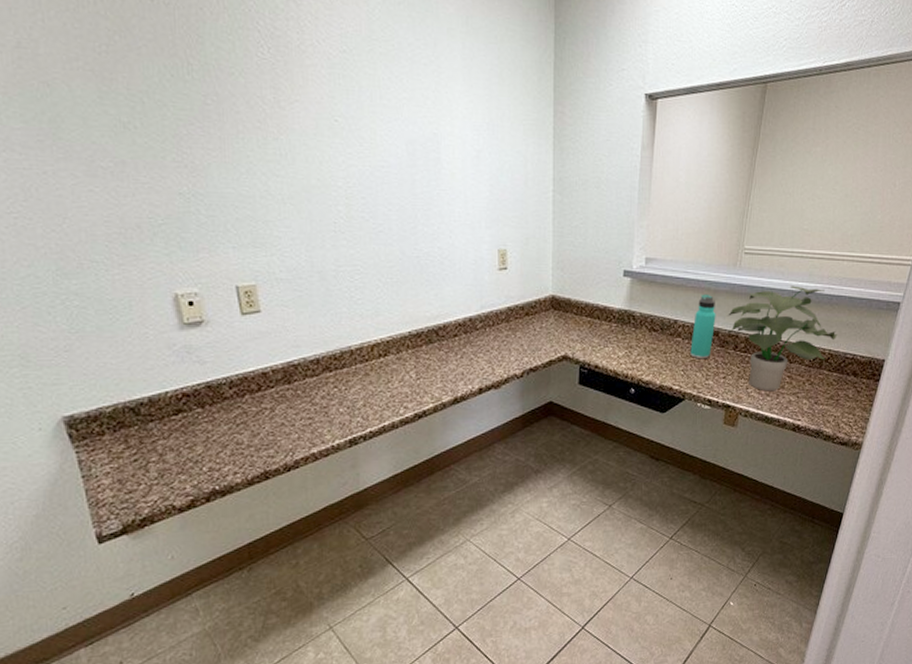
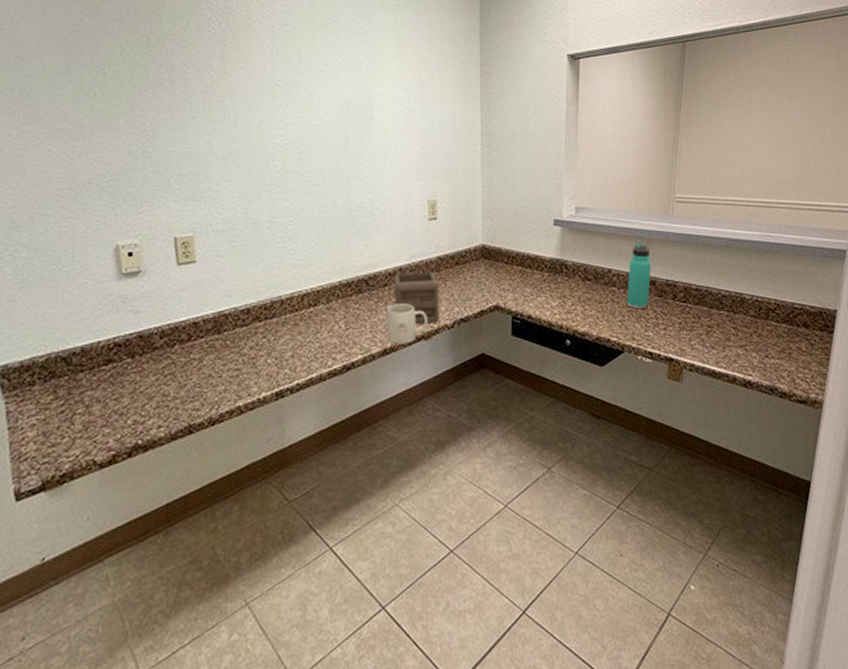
mug: none [456,354,497,394] -> present [386,304,428,345]
desk organizer: none [463,323,509,373] -> present [393,273,440,324]
potted plant: present [727,285,838,392] -> none [663,233,783,344]

